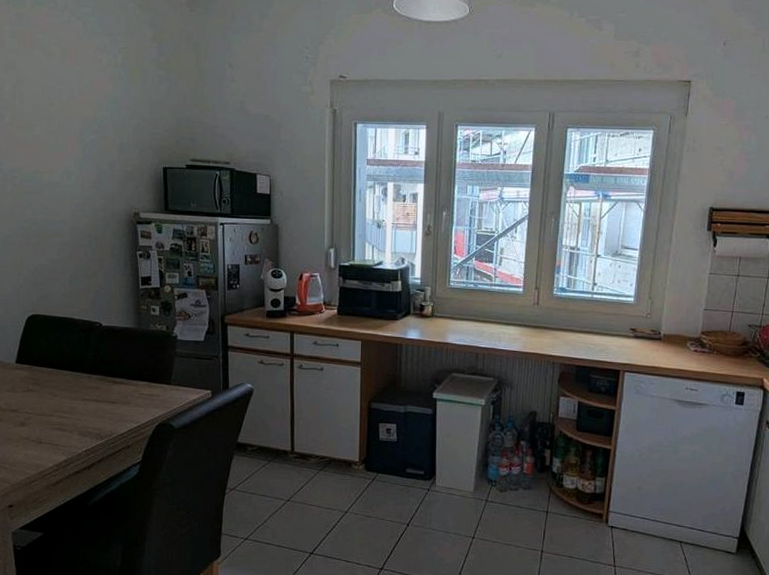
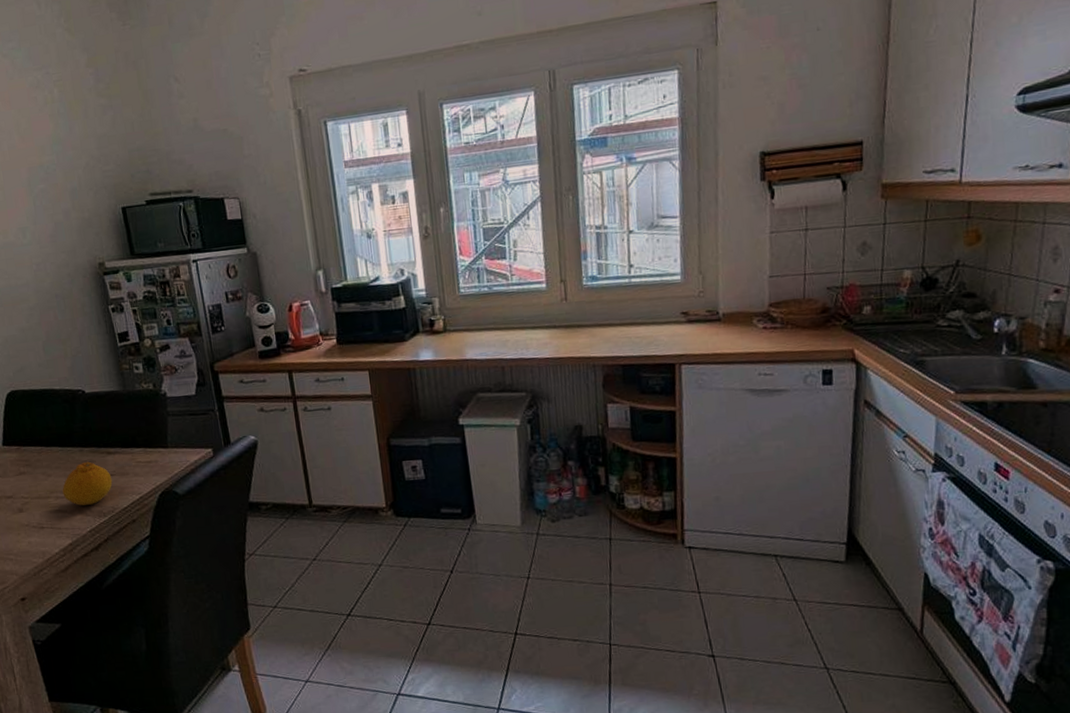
fruit: none [65,387,114,427] -> present [62,461,113,506]

